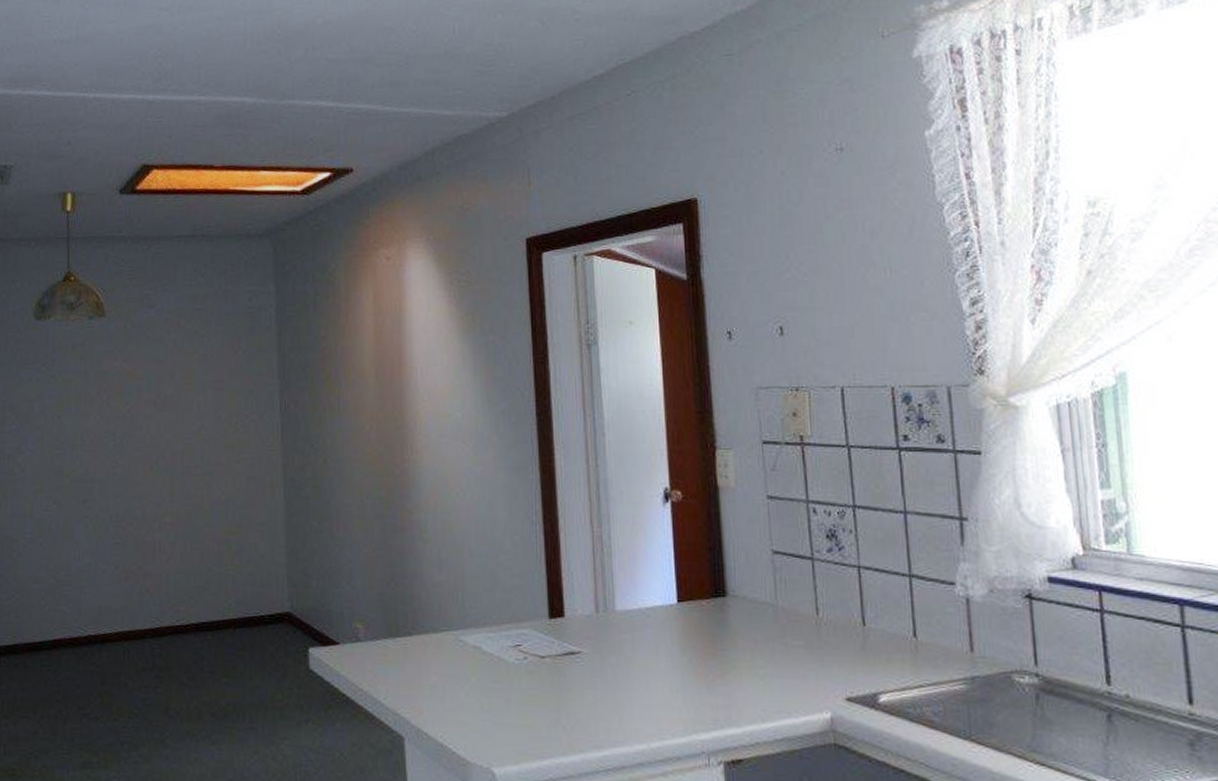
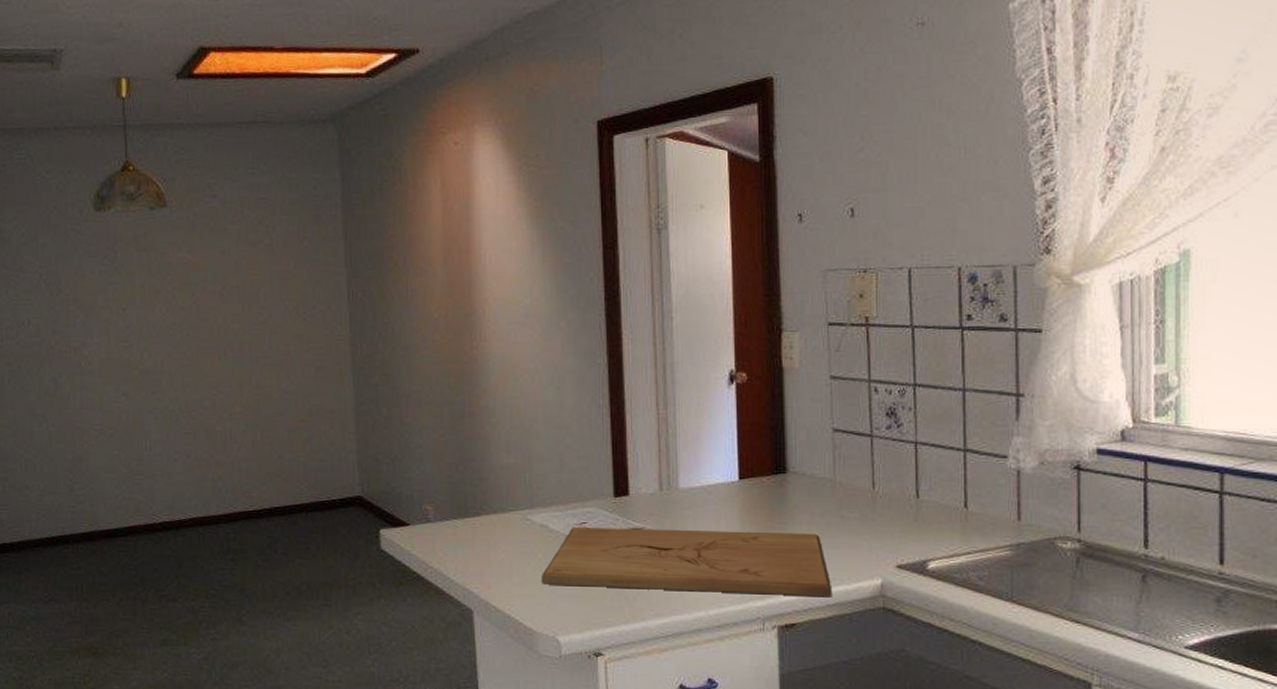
cutting board: none [475,649,780,732] -> present [542,526,833,598]

